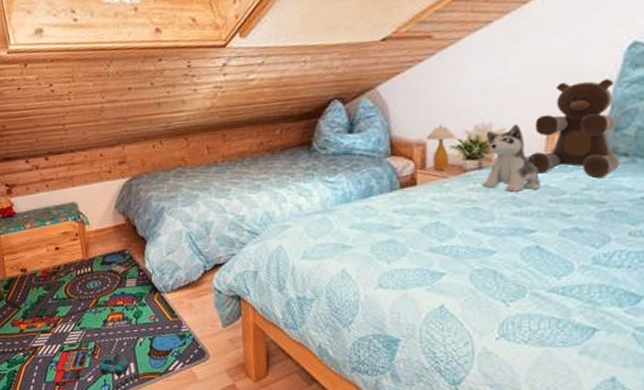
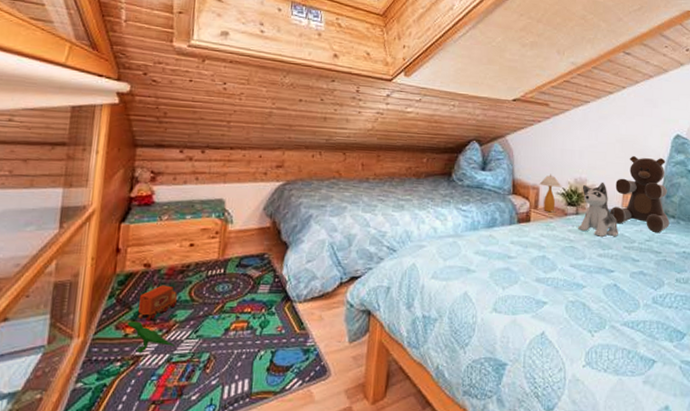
dinosaur toy: none [20,318,63,345] -> present [127,321,175,354]
toy truck: none [24,286,57,317] -> present [138,285,178,320]
toy car: present [99,352,130,376] -> none [208,365,244,395]

